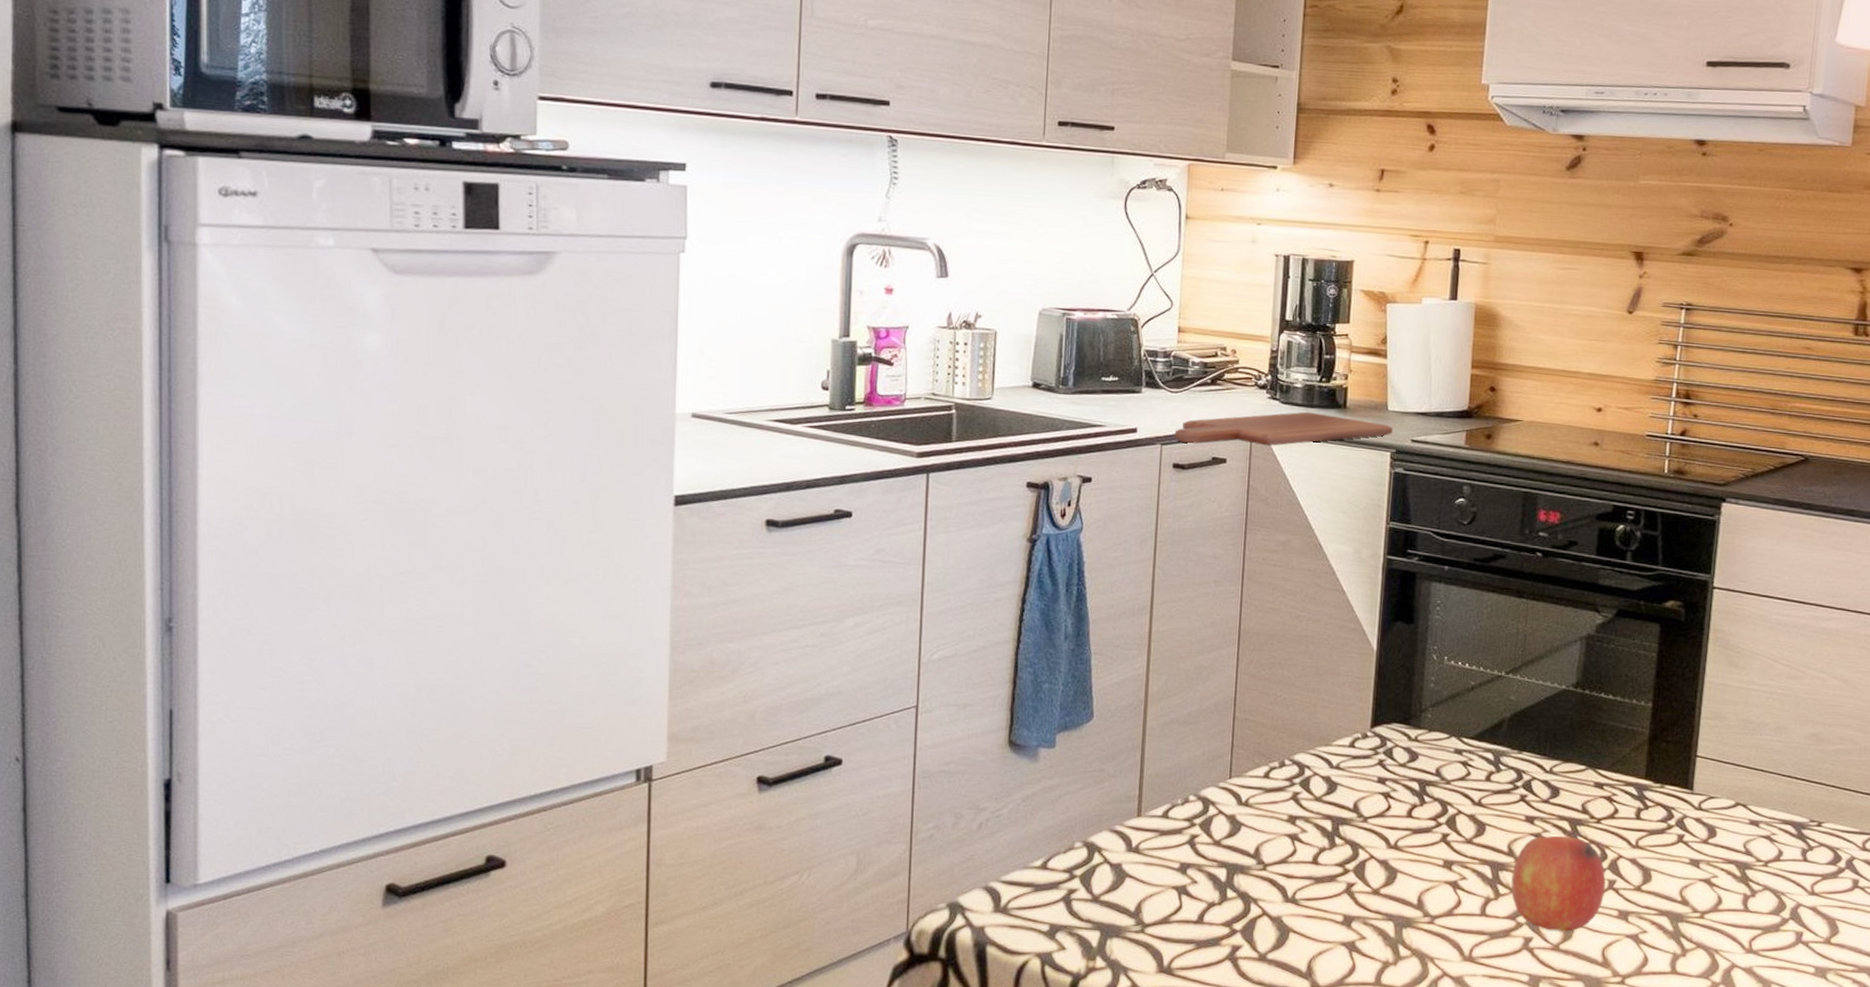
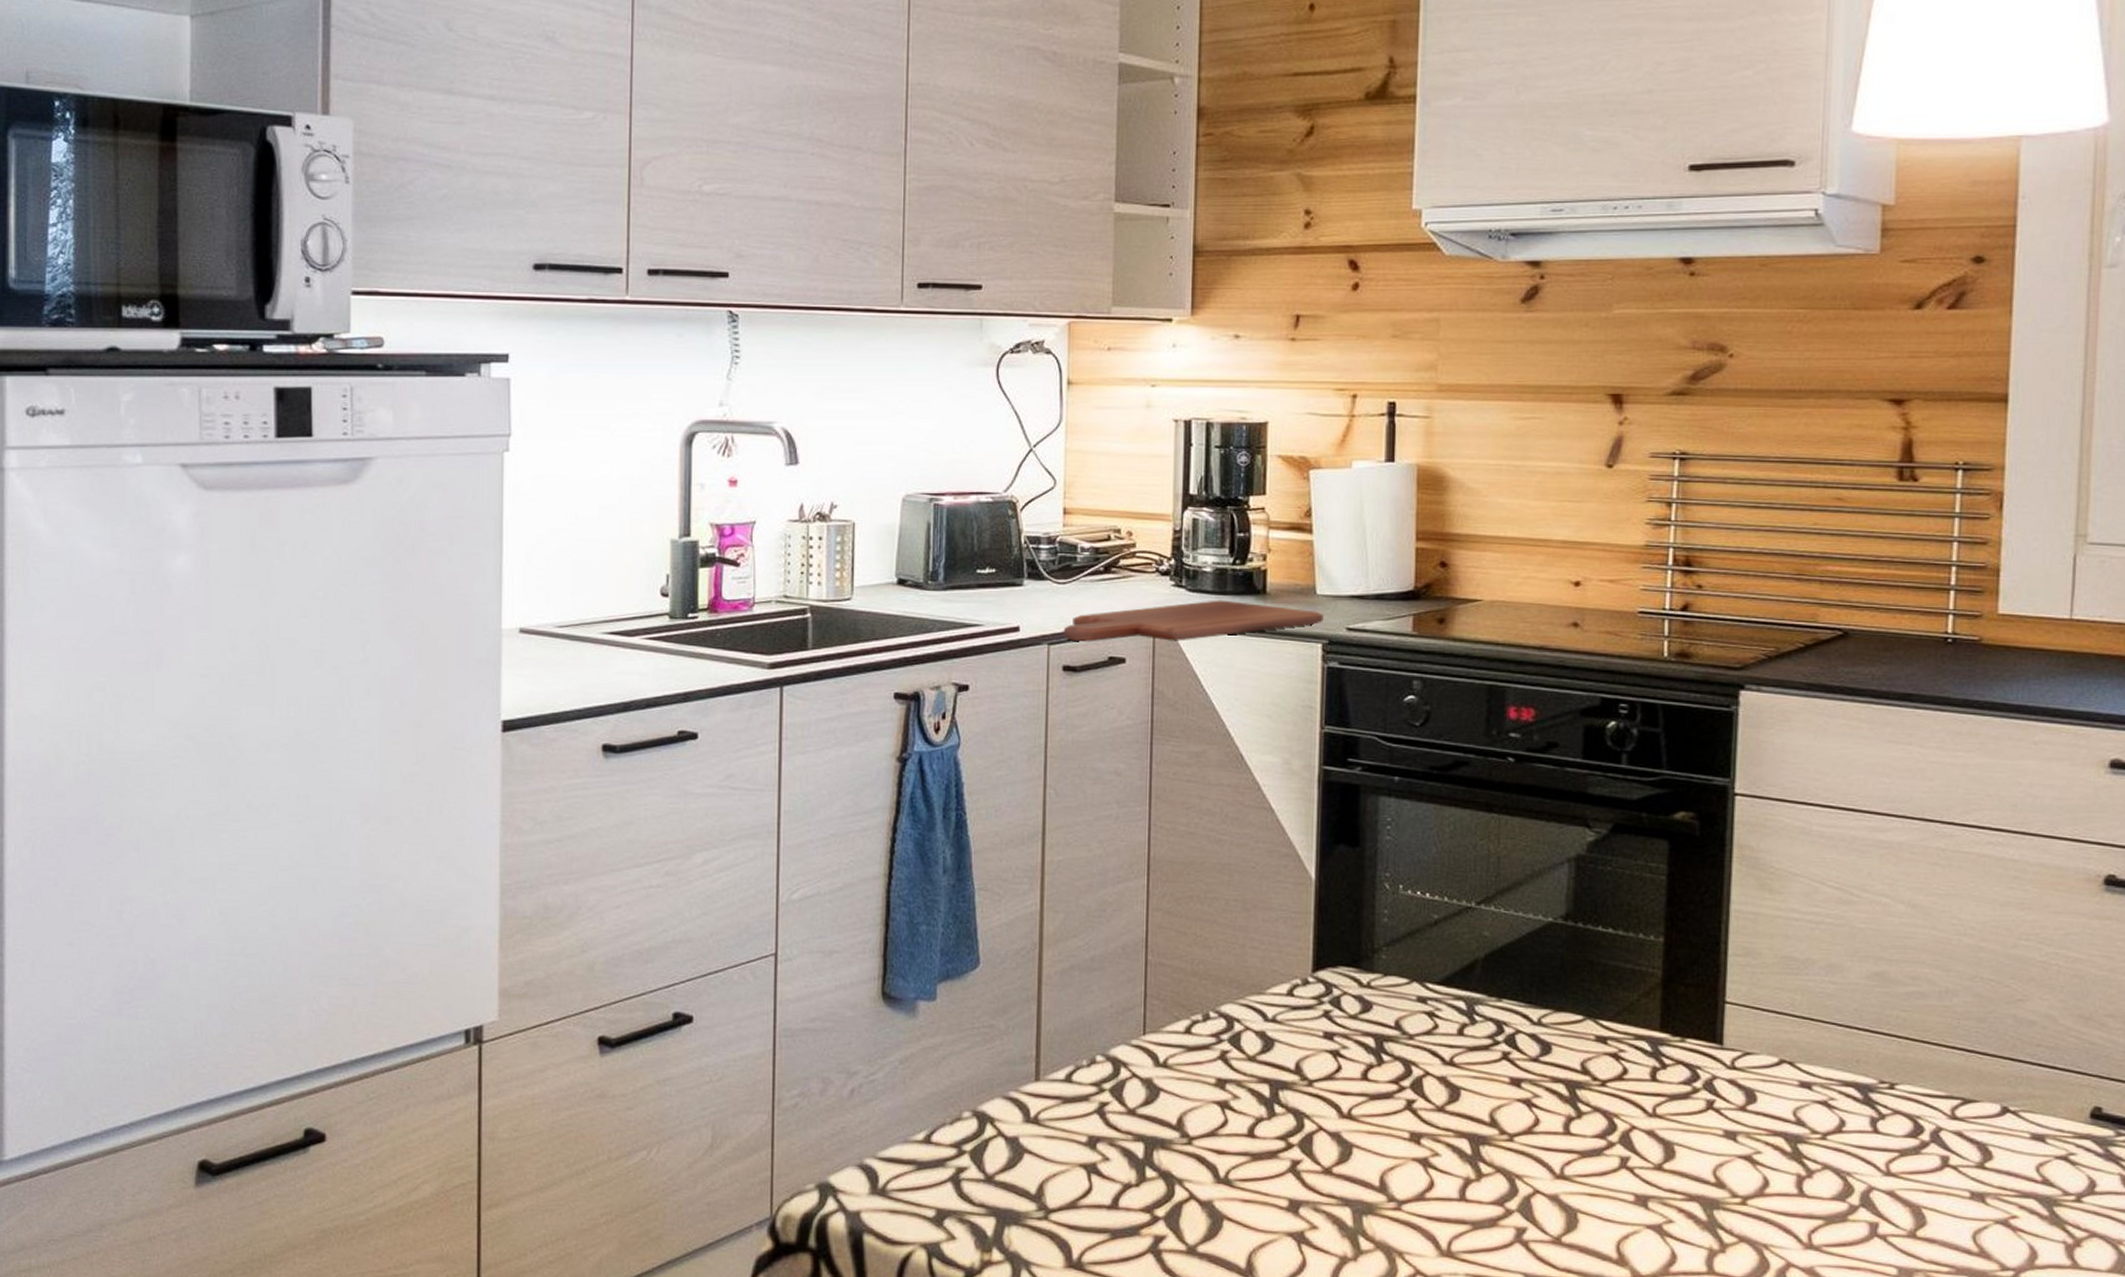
fruit: present [1510,835,1606,932] -> none [1495,1101,1617,1221]

